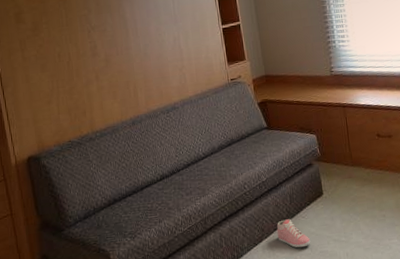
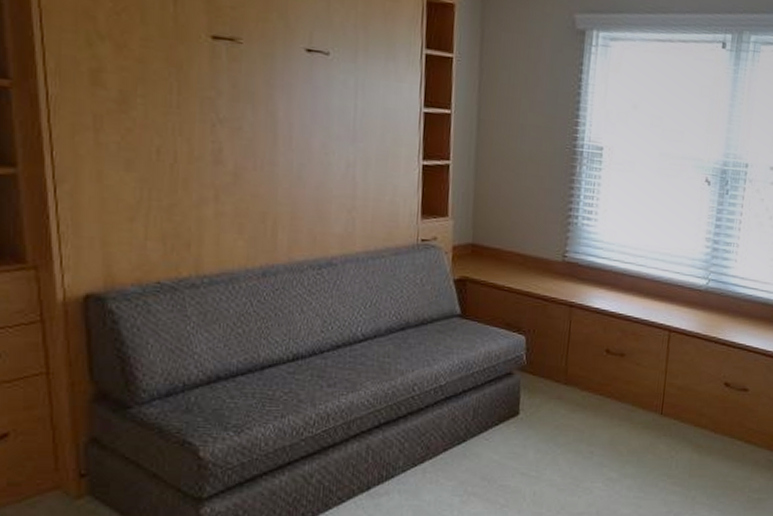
sneaker: present [277,219,311,248] -> none [446,439,490,477]

